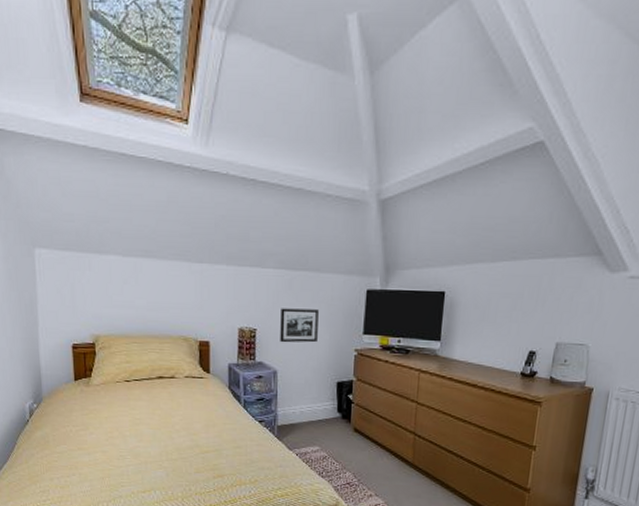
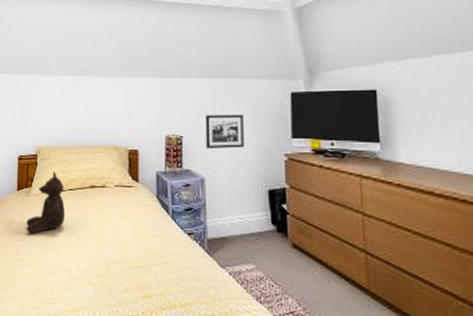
teddy bear: none [88,361,132,424] -> present [26,171,66,234]

